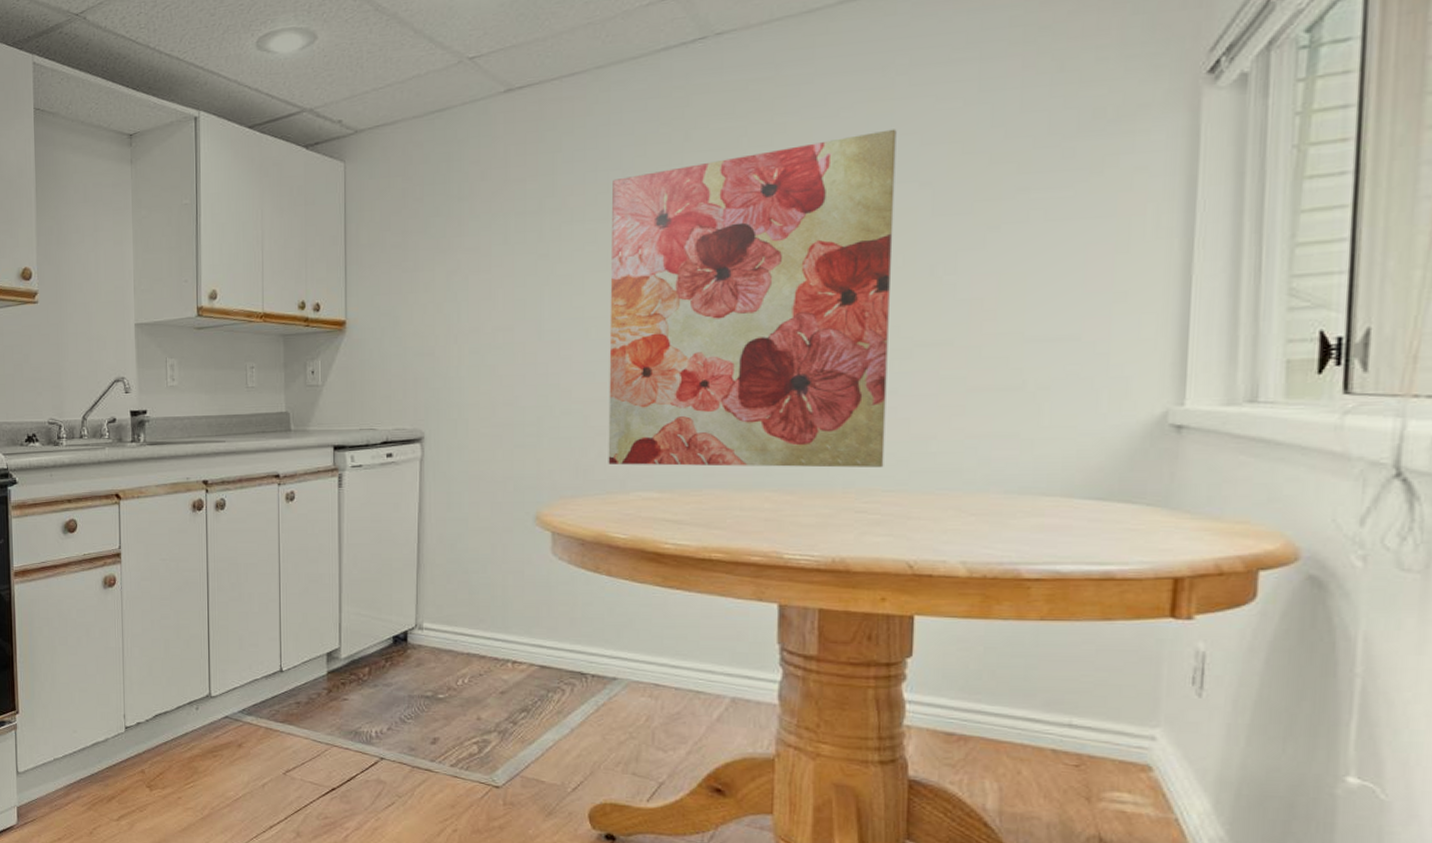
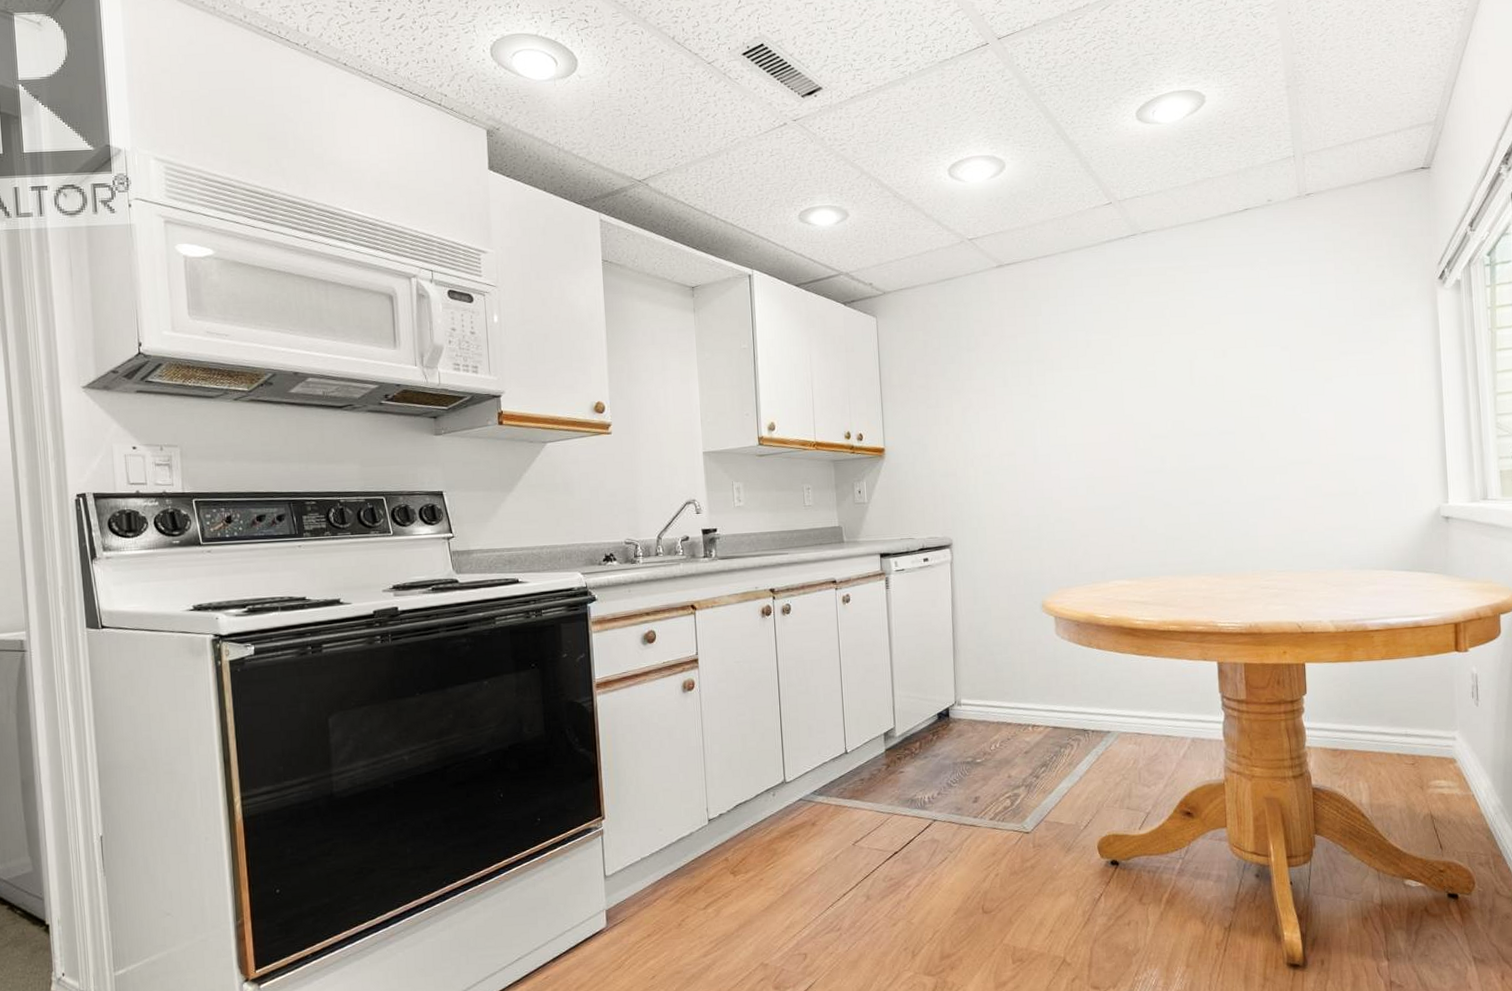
wall art: present [608,129,897,468] -> none [1079,308,1277,560]

